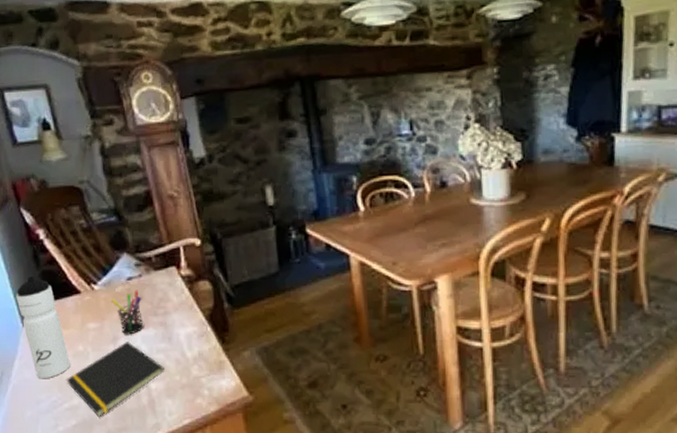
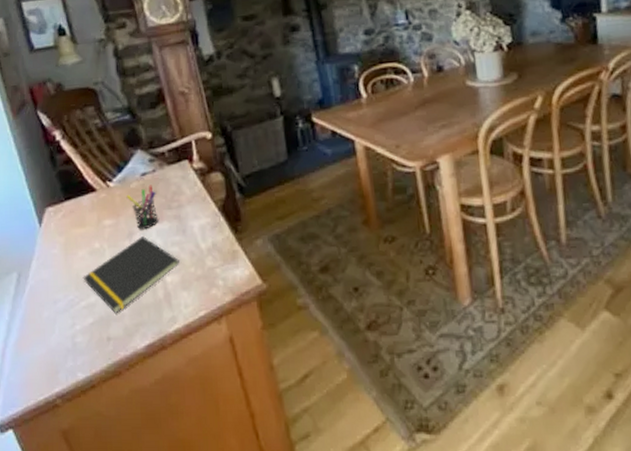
water bottle: present [16,276,70,379] -> none [33,177,87,279]

